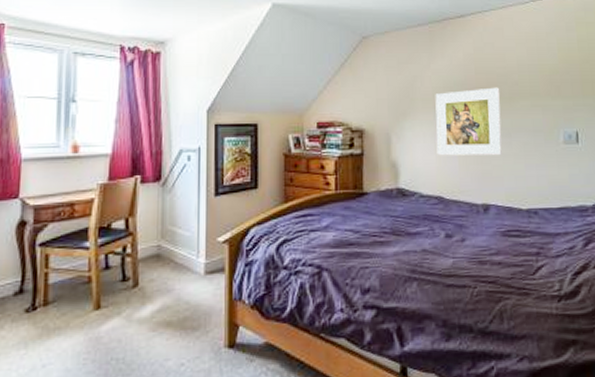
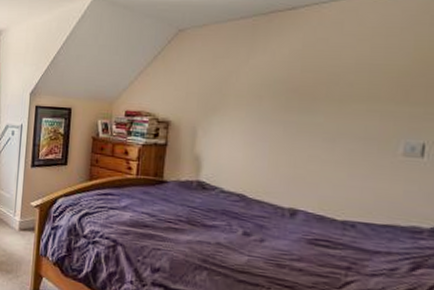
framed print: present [435,87,502,156] -> none [244,87,329,161]

